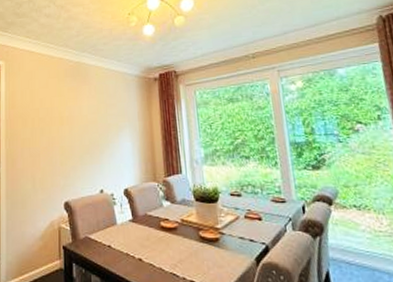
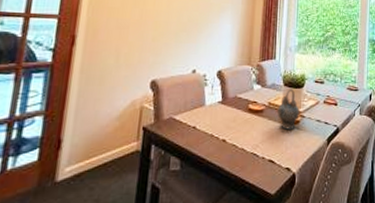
teapot: none [191,204,218,248] -> present [276,89,300,130]

